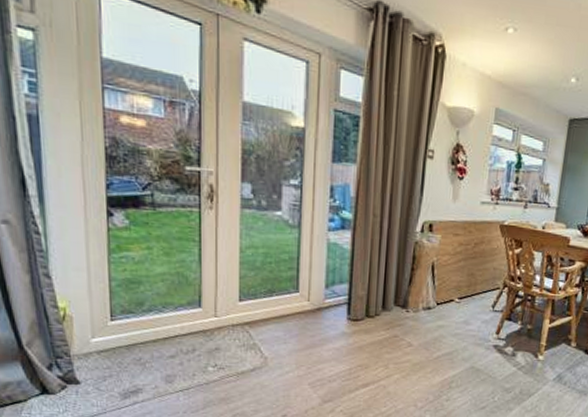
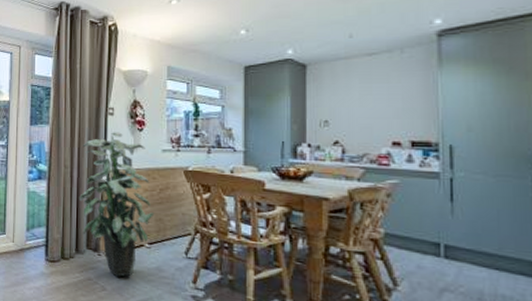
indoor plant: none [389,178,468,333] -> present [79,132,155,277]

